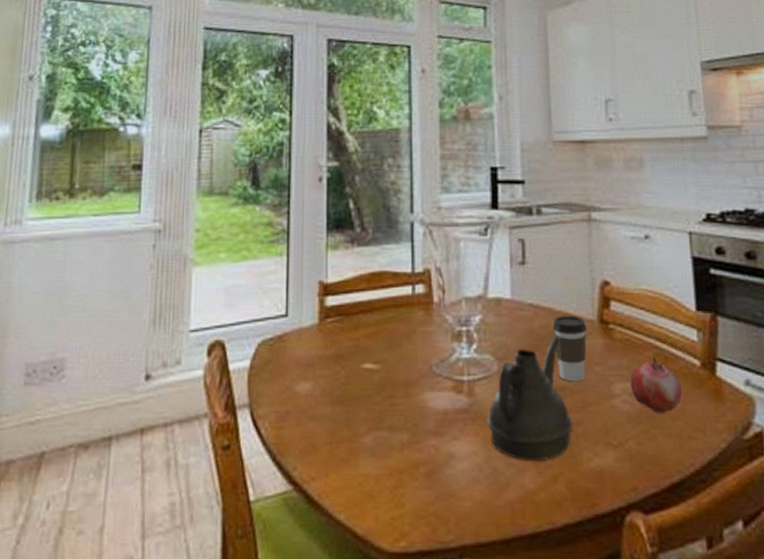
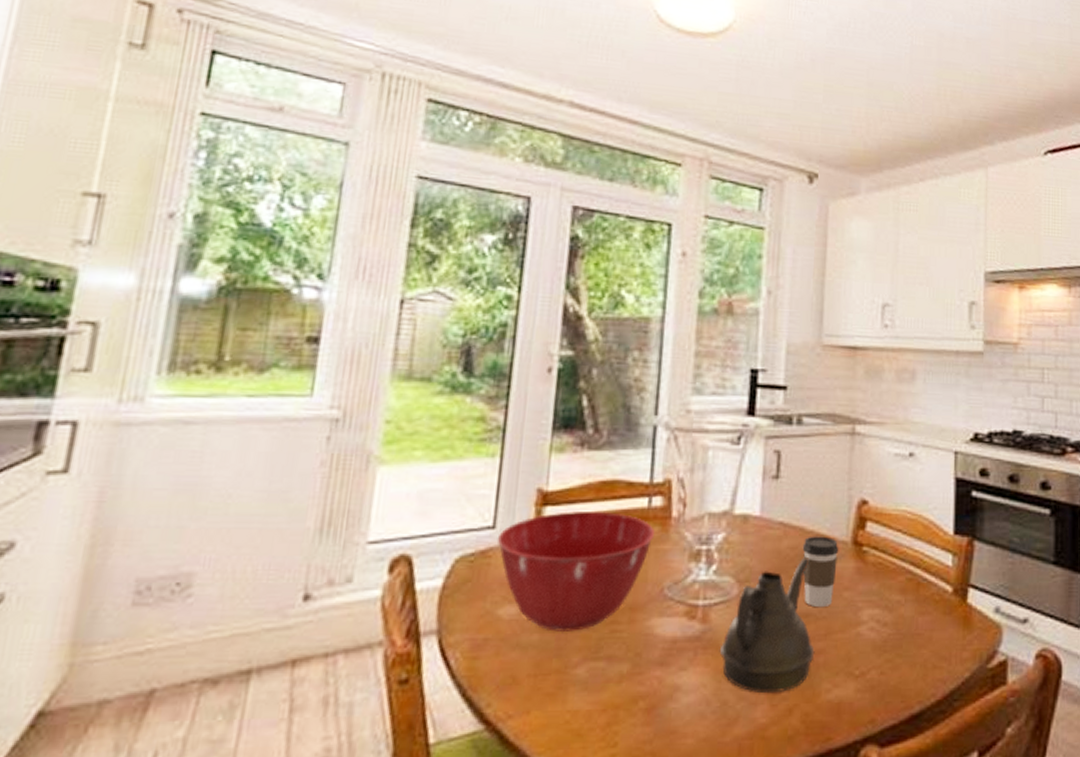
mixing bowl: none [290,299,420,405] -> present [497,511,655,632]
fruit: present [630,356,683,413] -> none [878,581,932,641]

